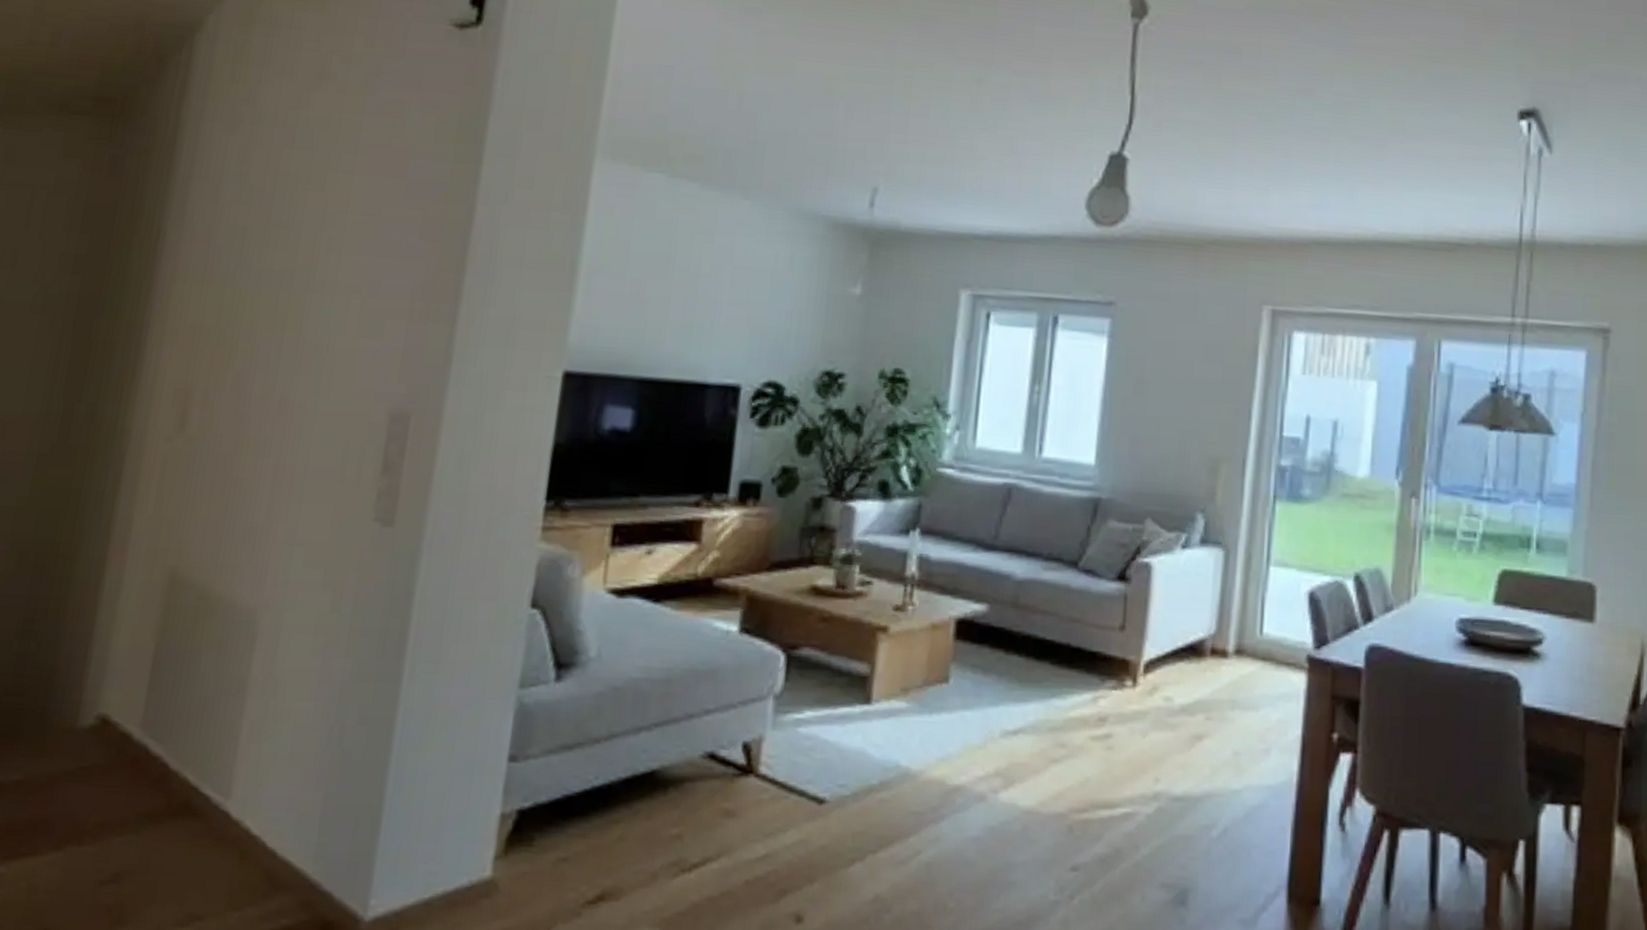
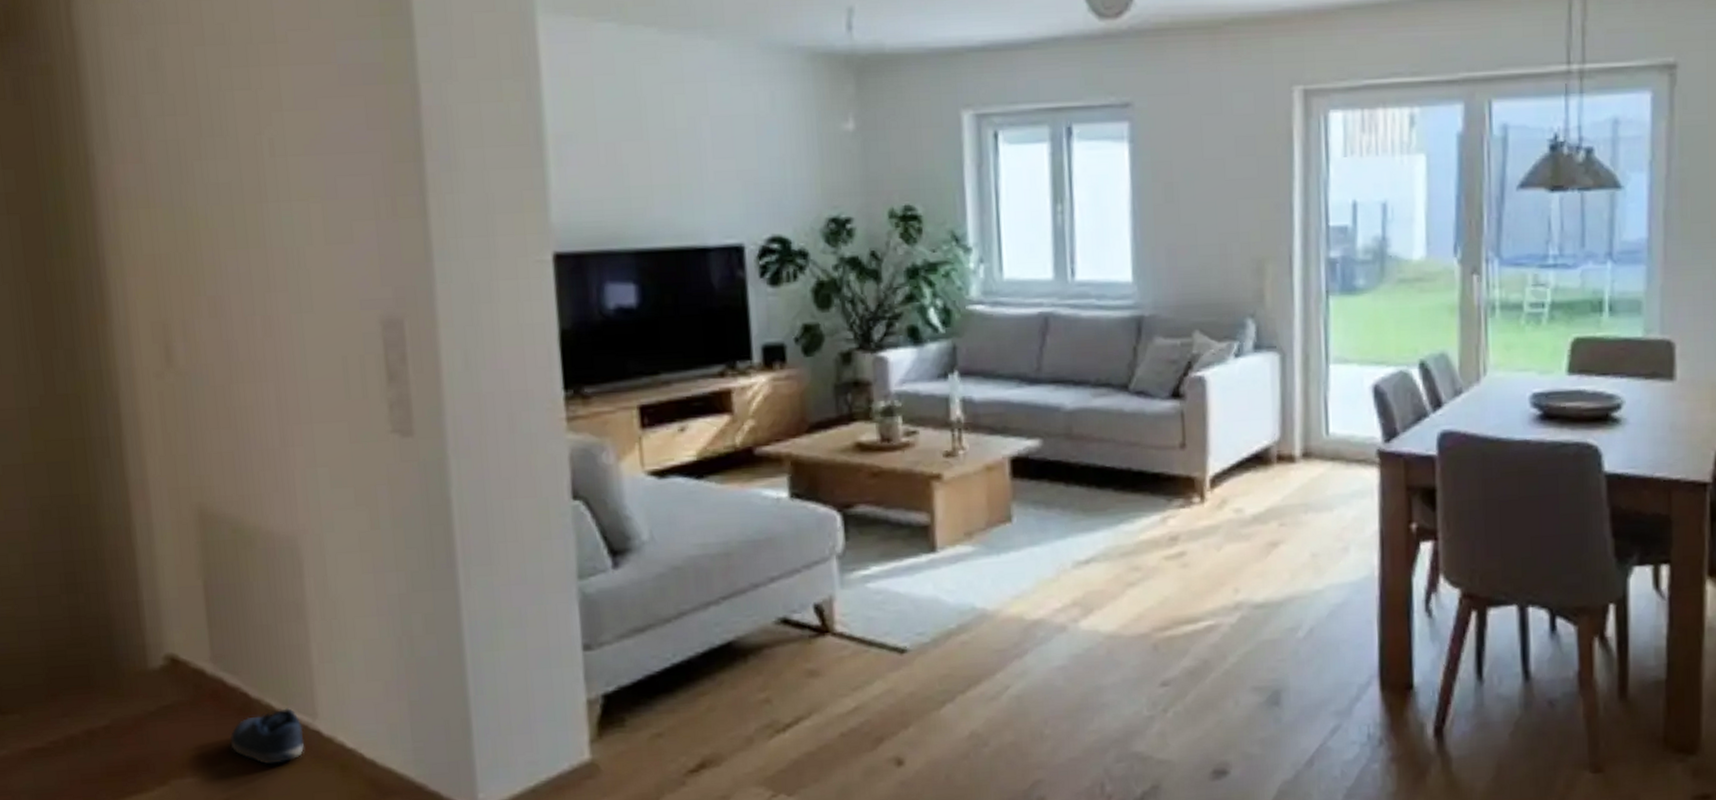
shoe: none [136,784,213,843] -> present [230,708,305,765]

